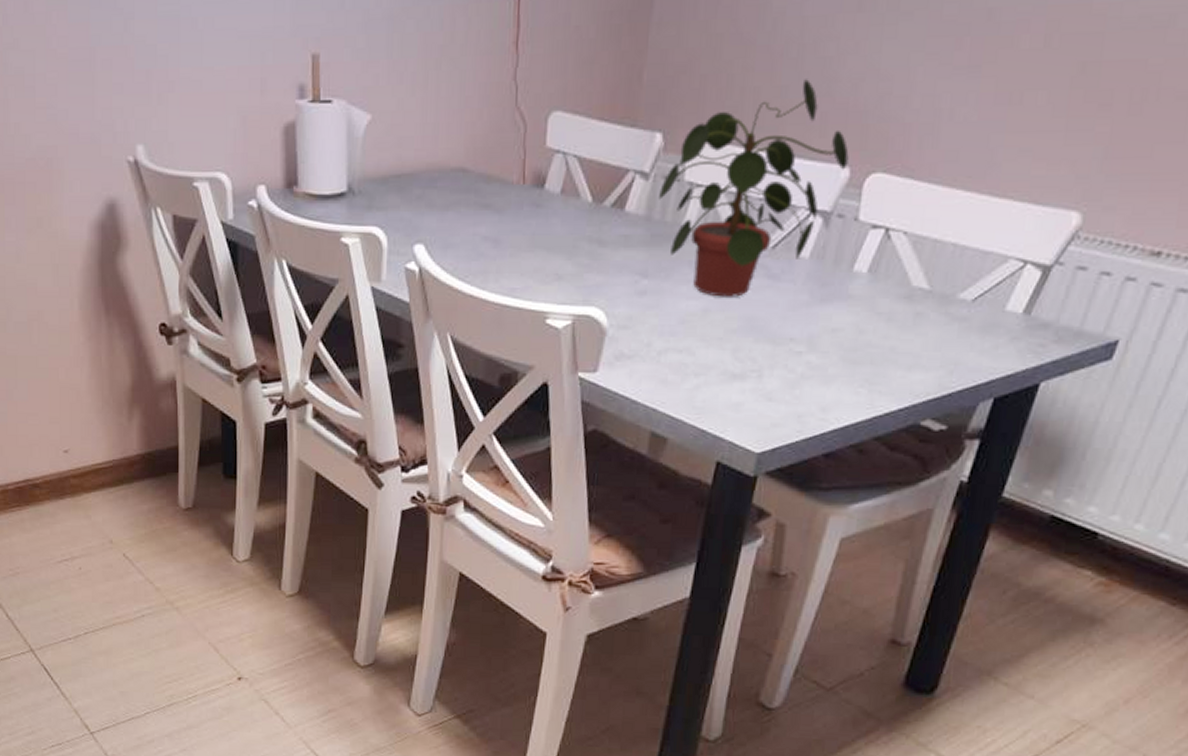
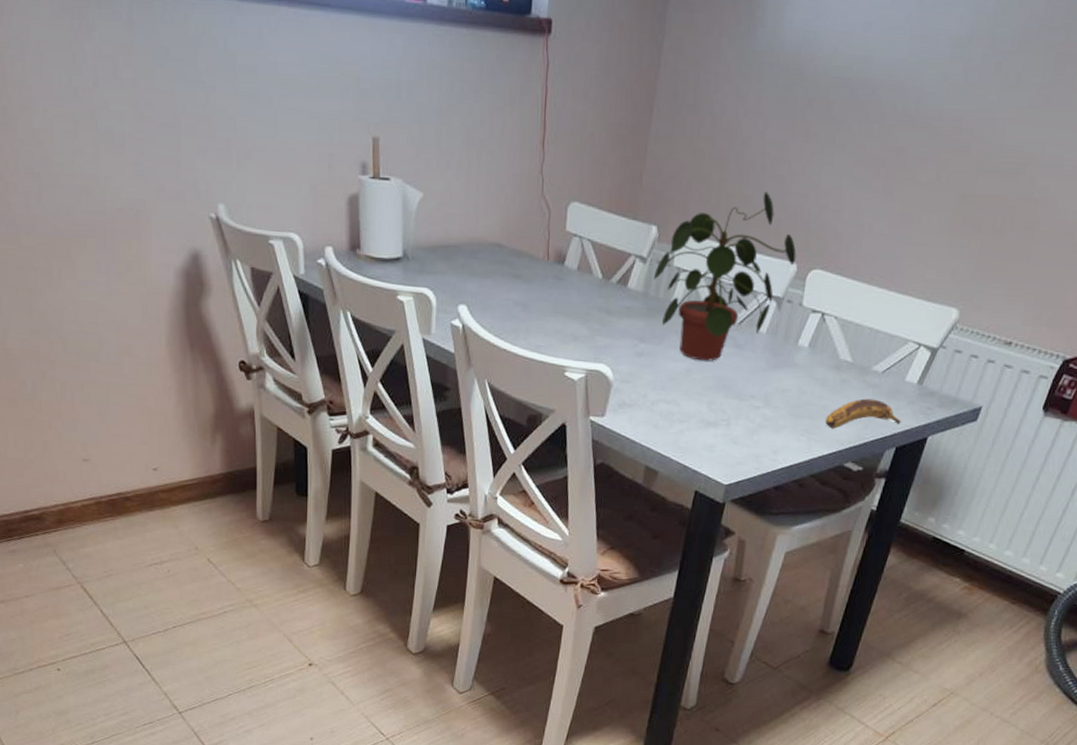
banana: none [892,336,1001,377] -> present [825,398,901,429]

